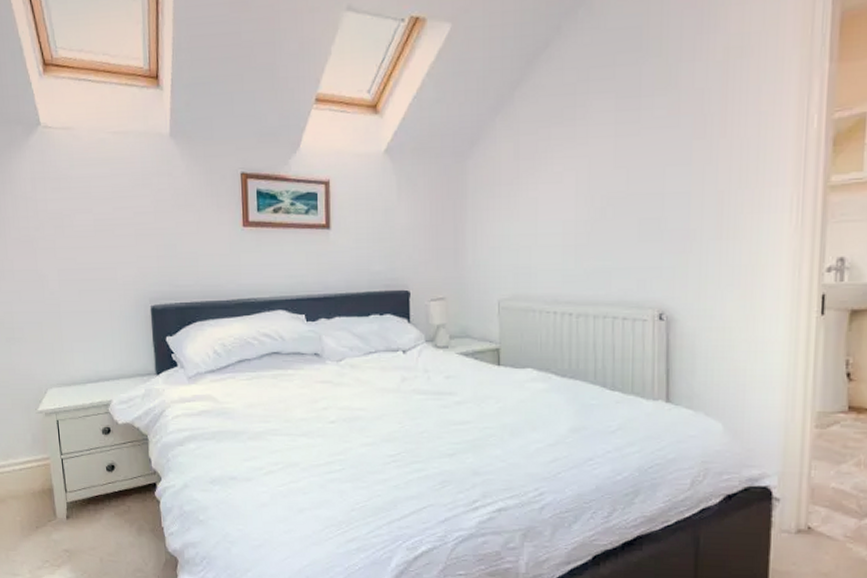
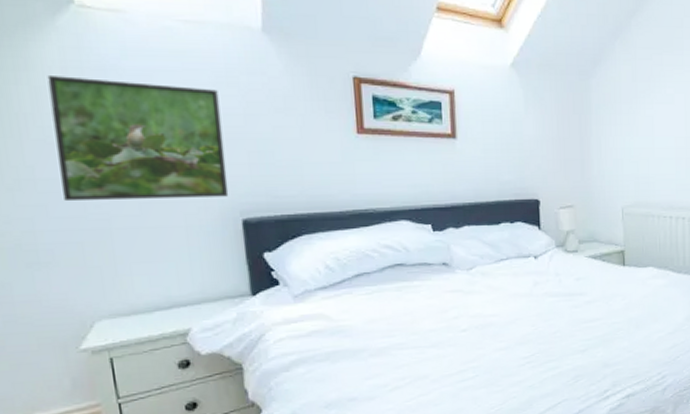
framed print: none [23,185,142,288] -> present [47,76,229,200]

